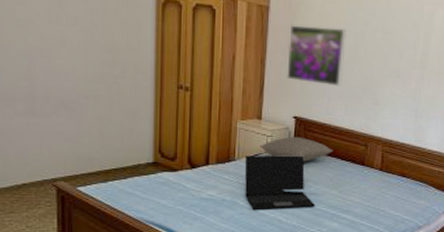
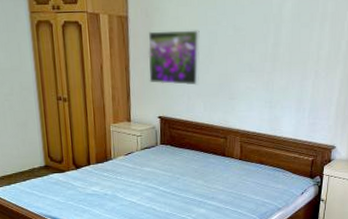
laptop: present [244,155,315,211] -> none [119,151,184,202]
pillow: present [260,136,333,162] -> none [131,134,196,157]

